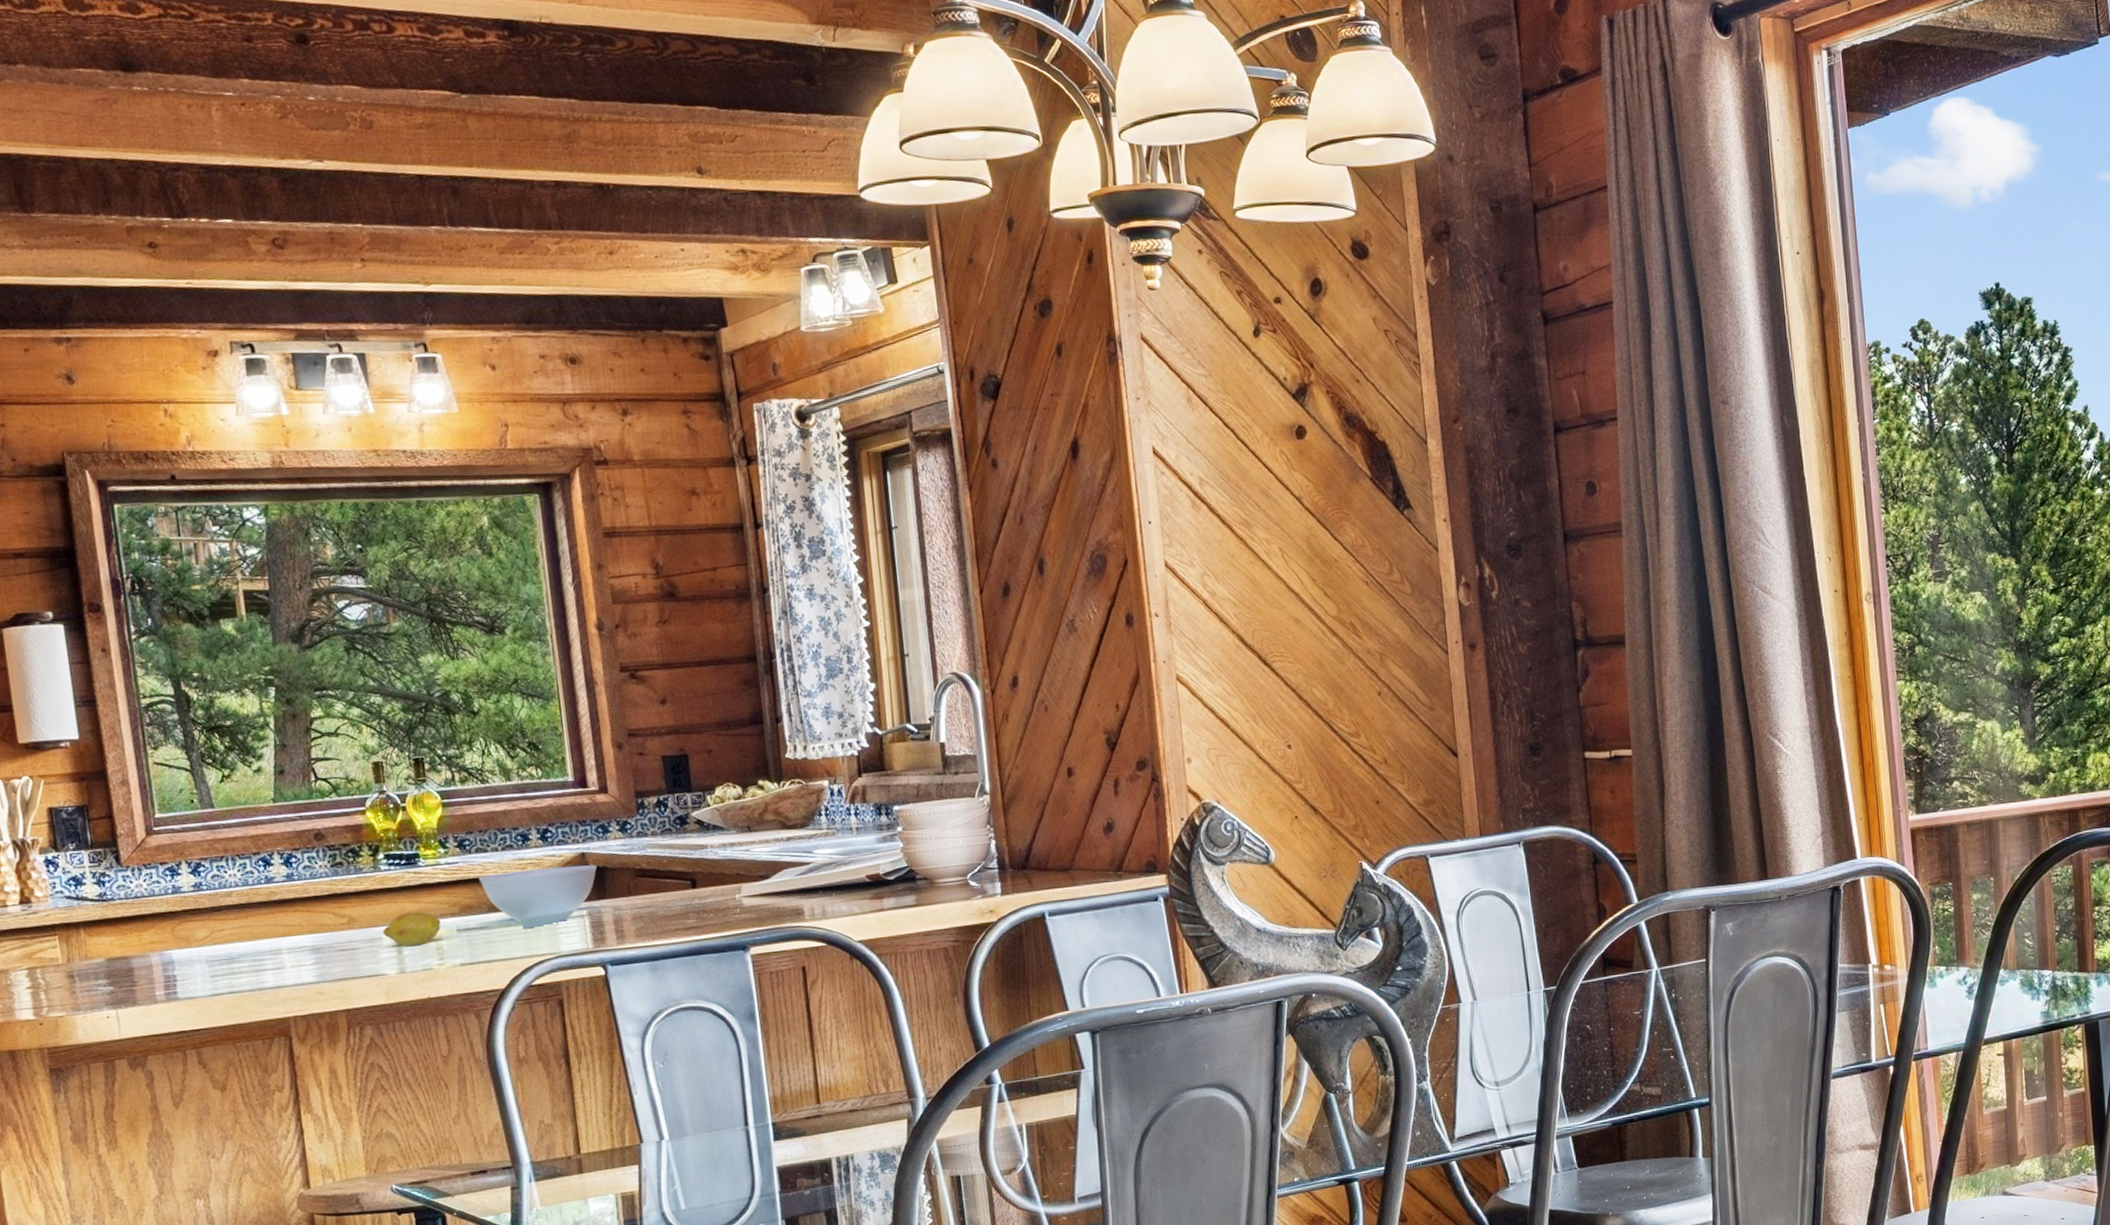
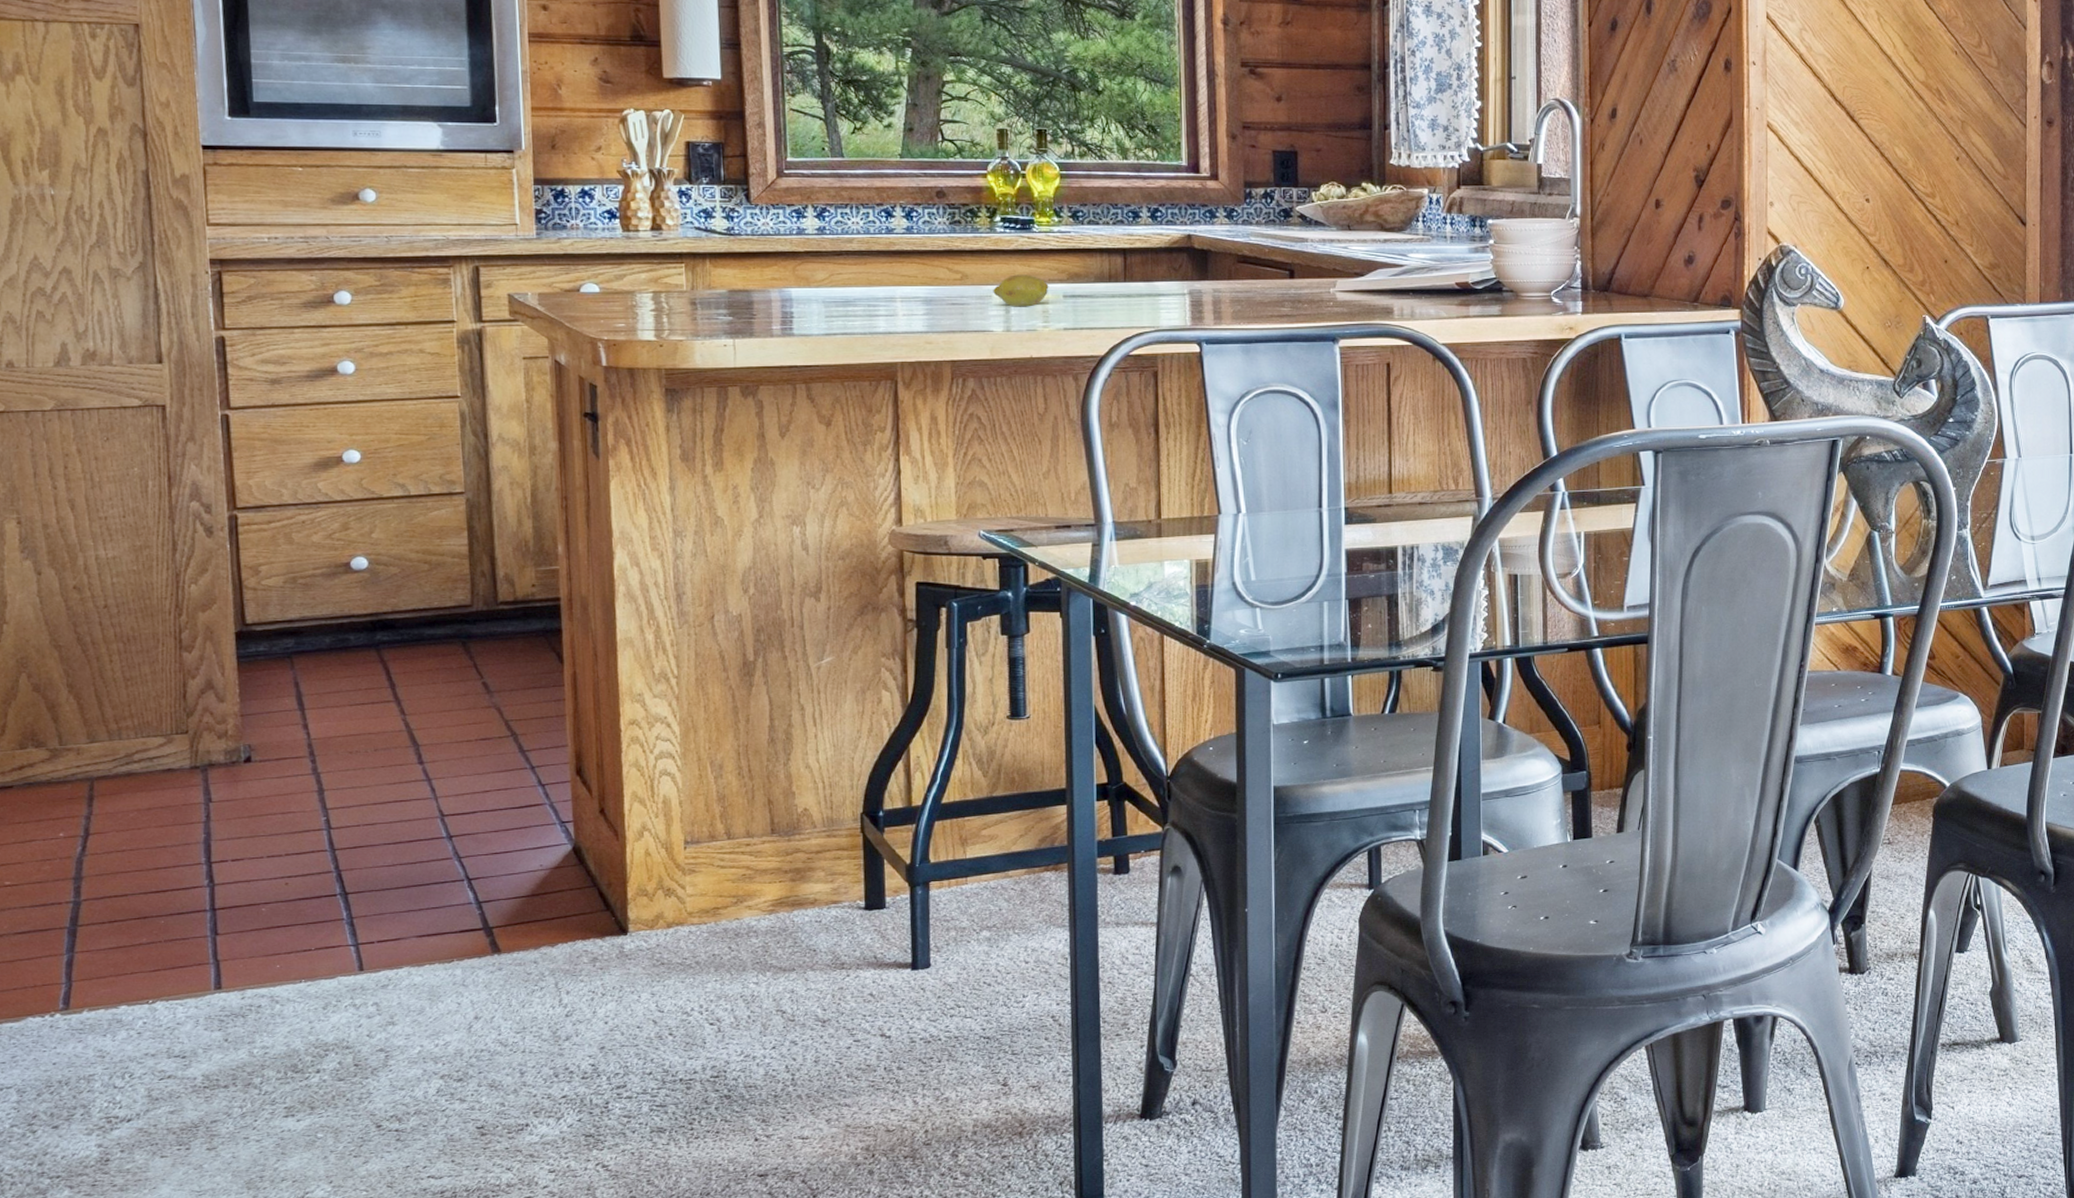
bowl: present [478,865,598,930] -> none [1088,245,1202,303]

